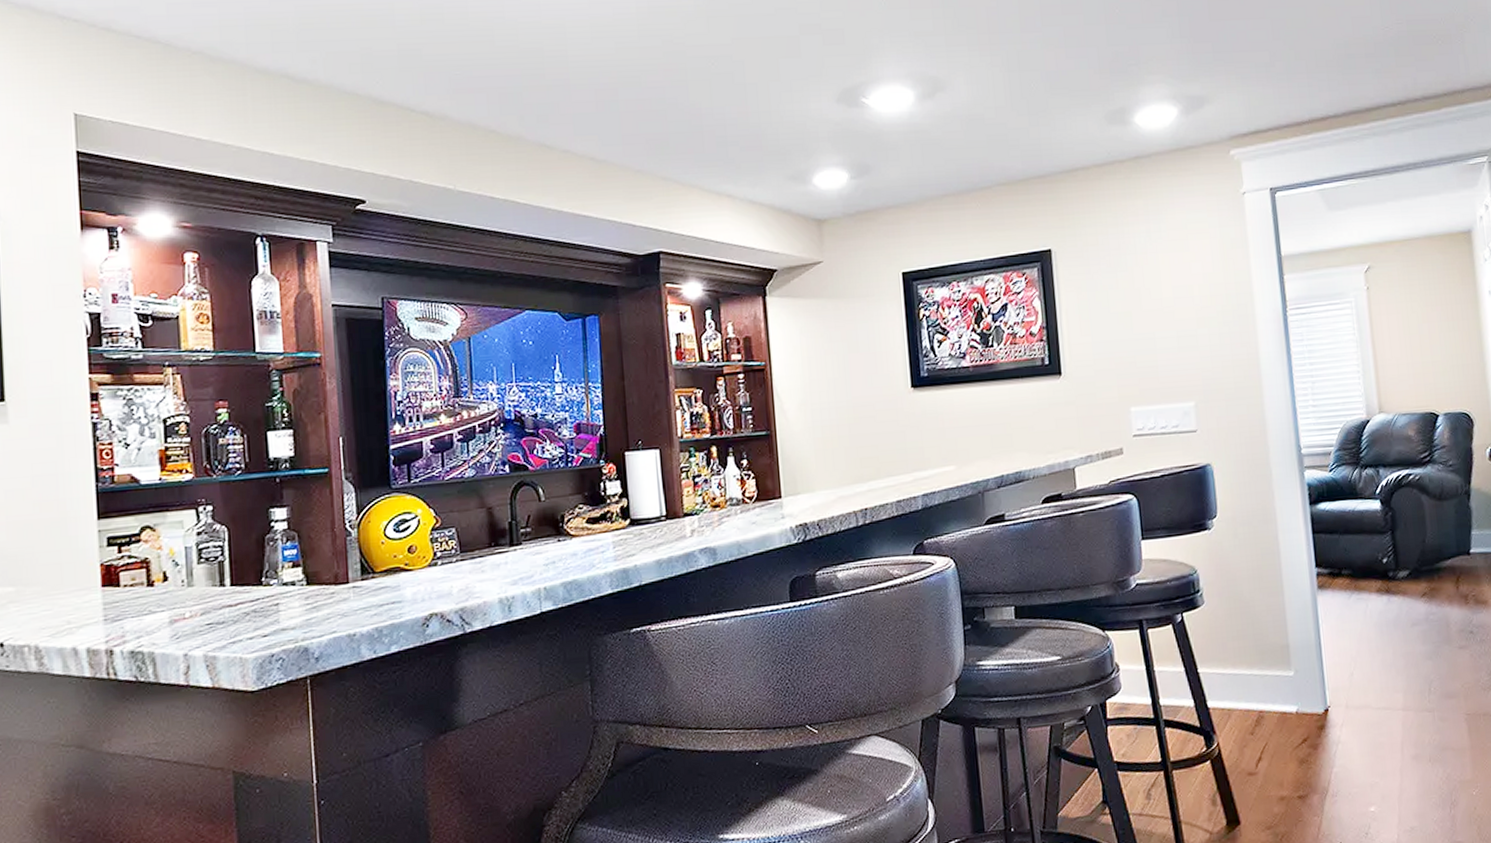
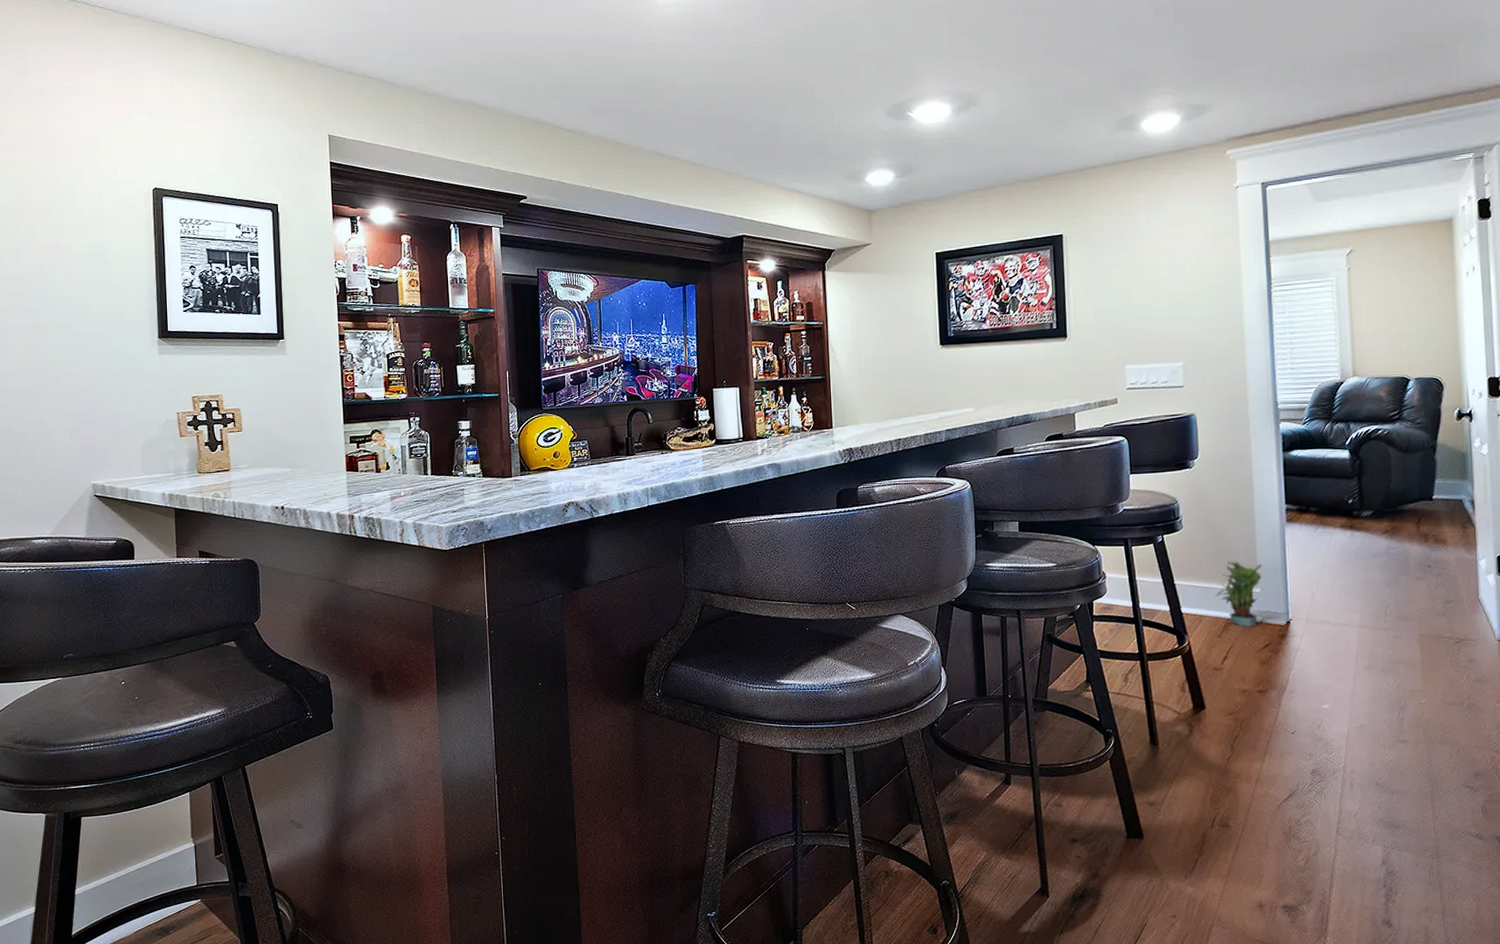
potted plant: none [1244,639,1295,720] -> present [1215,561,1262,628]

